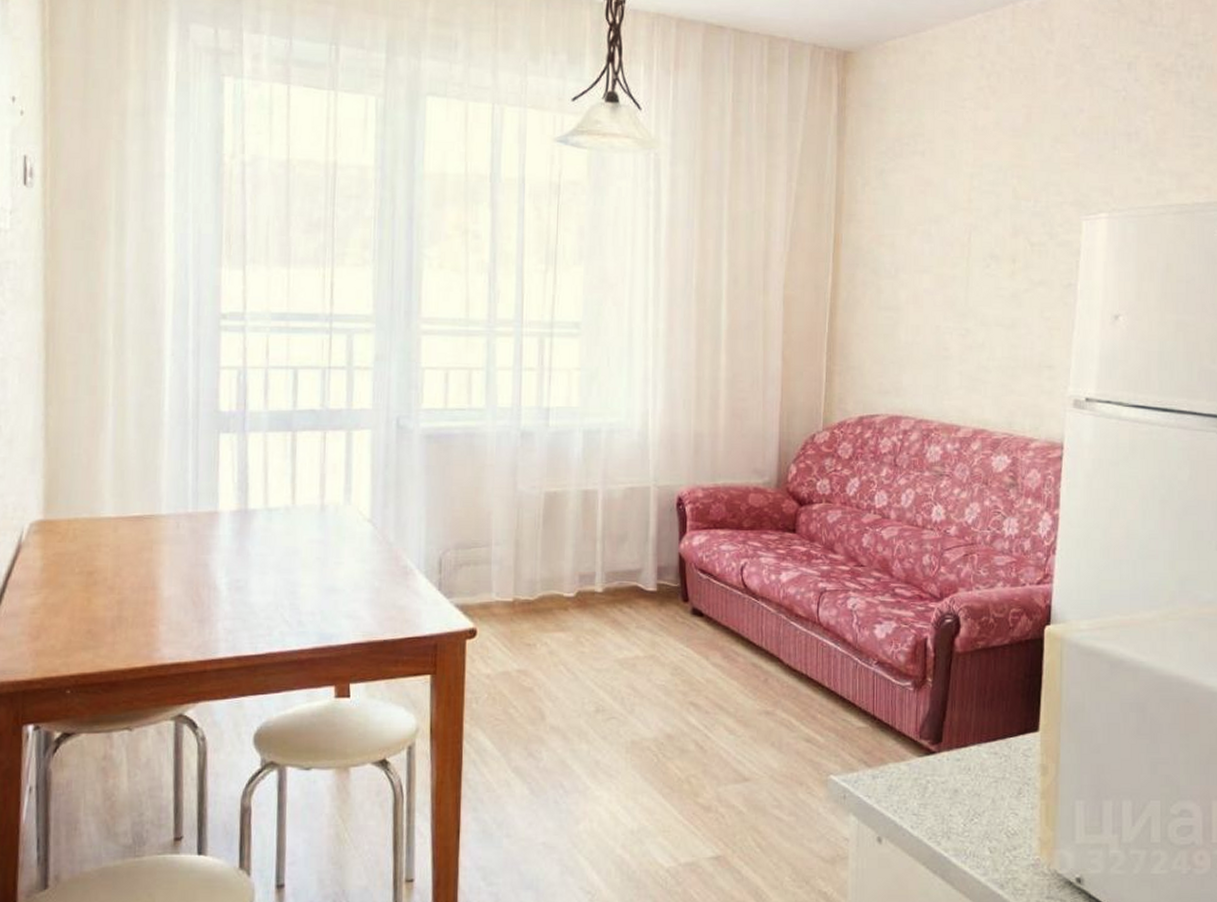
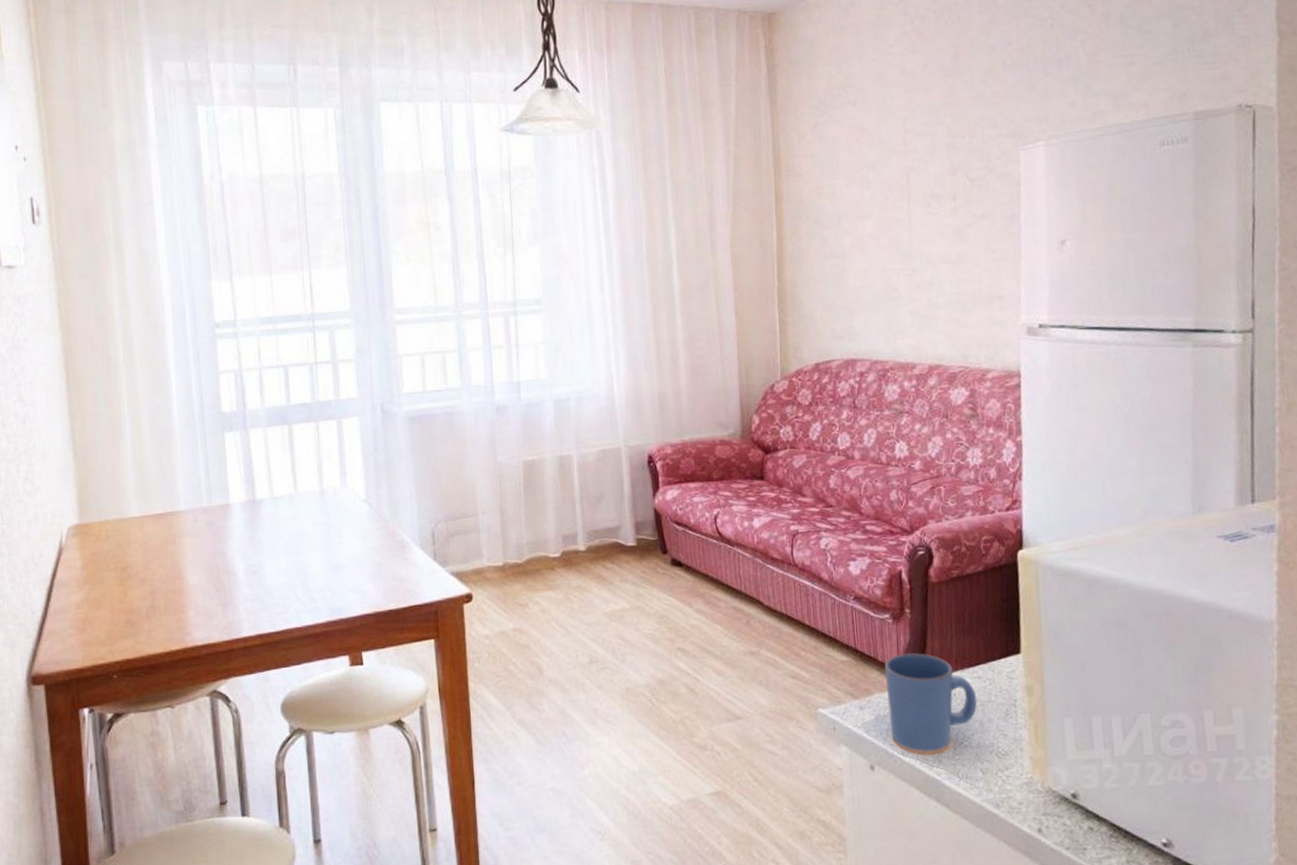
mug: none [900,724,991,829] -> present [885,653,978,754]

